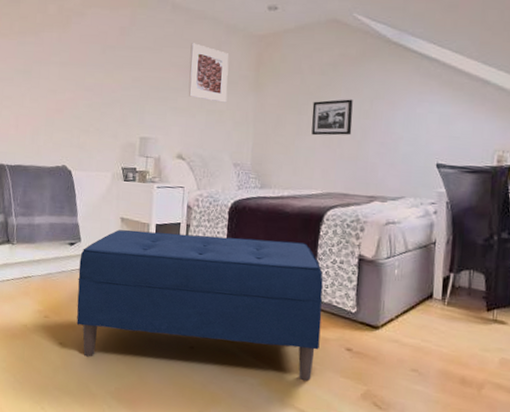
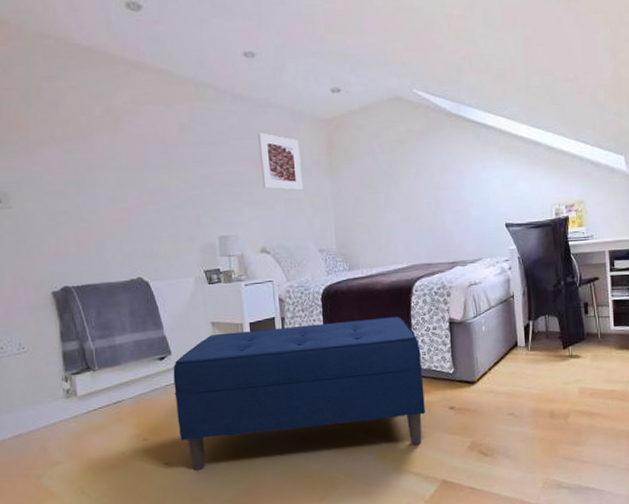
picture frame: present [311,99,353,136] -> none [387,173,427,212]

